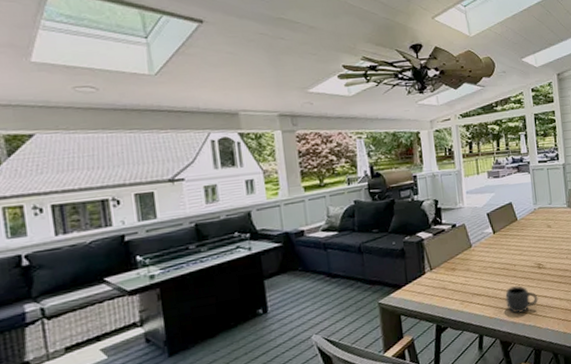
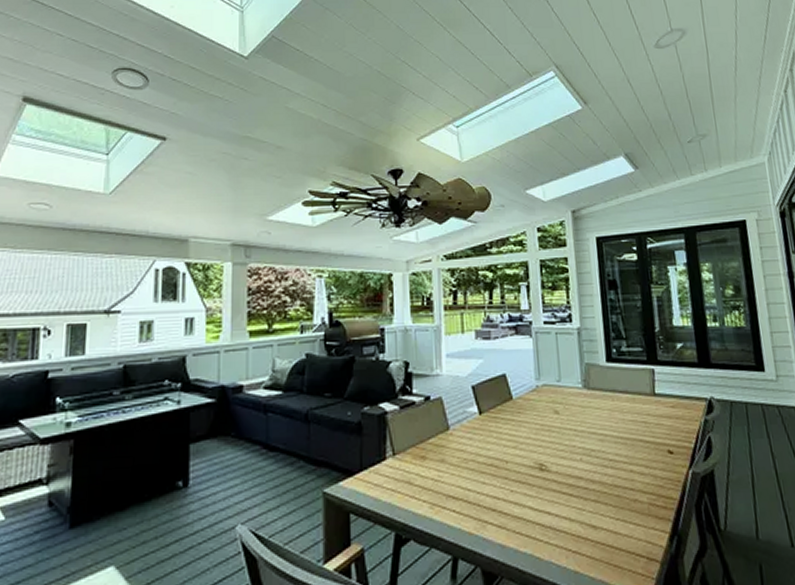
mug: present [505,285,538,314] -> none [491,490,539,534]

